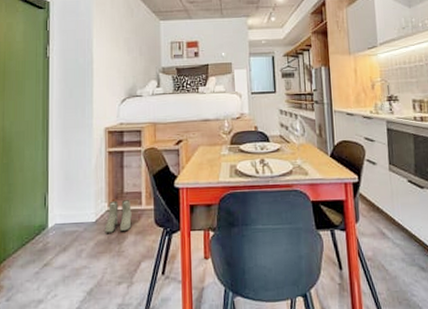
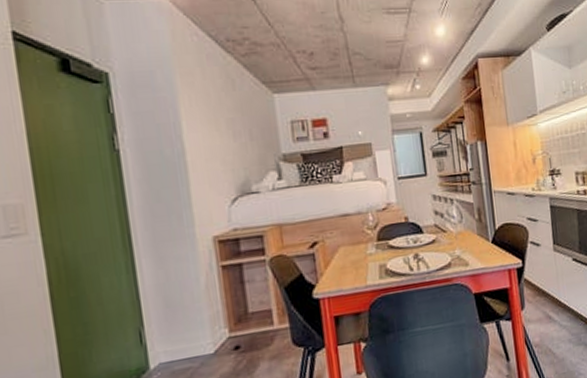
boots: present [105,200,132,233] -> none [227,321,263,365]

